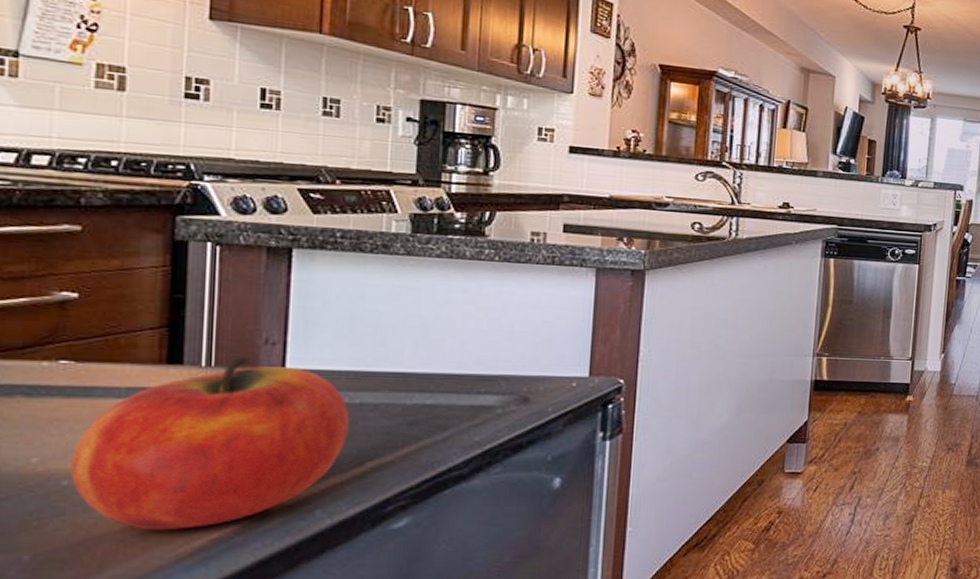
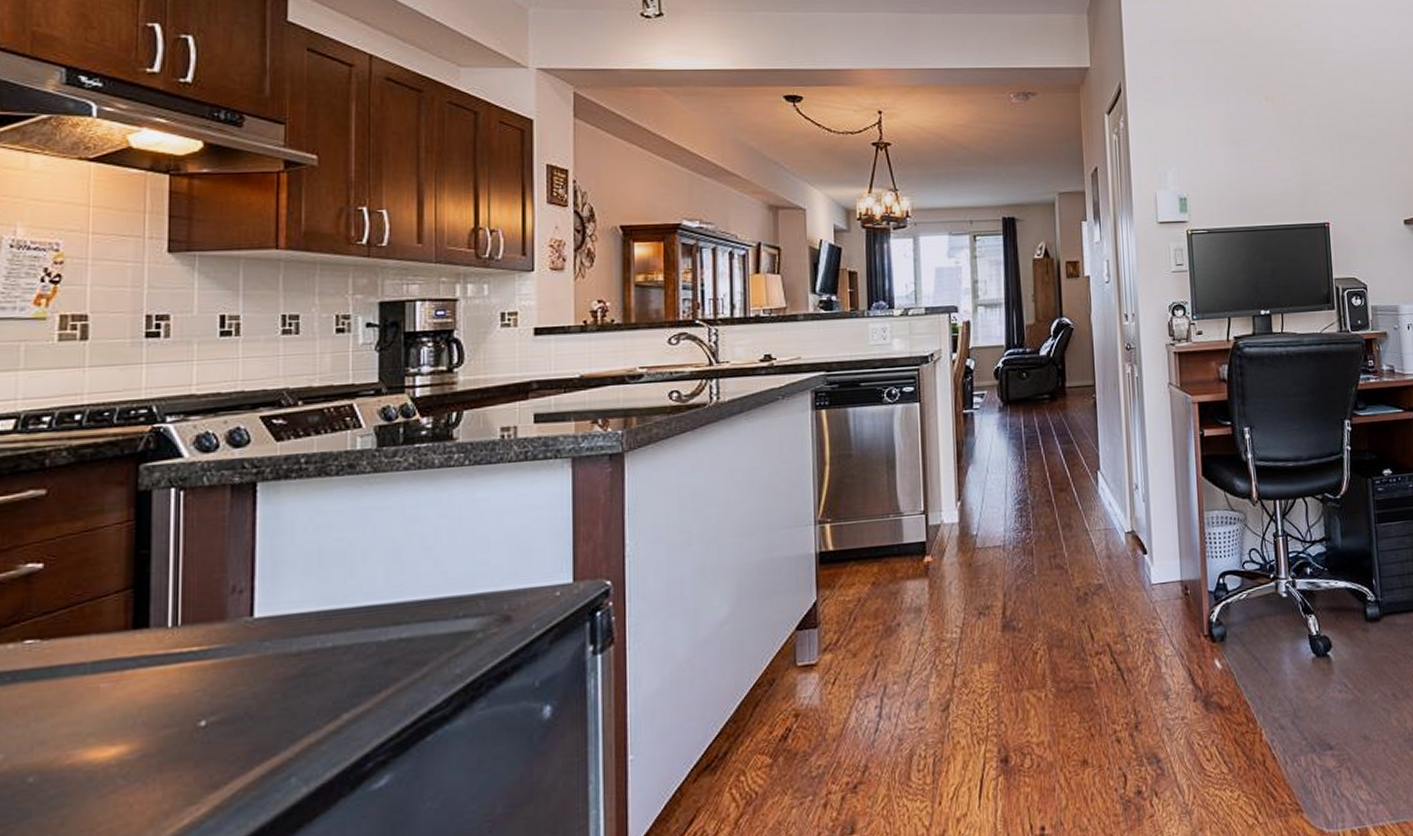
fruit: present [70,355,350,531] -> none [35,609,323,824]

